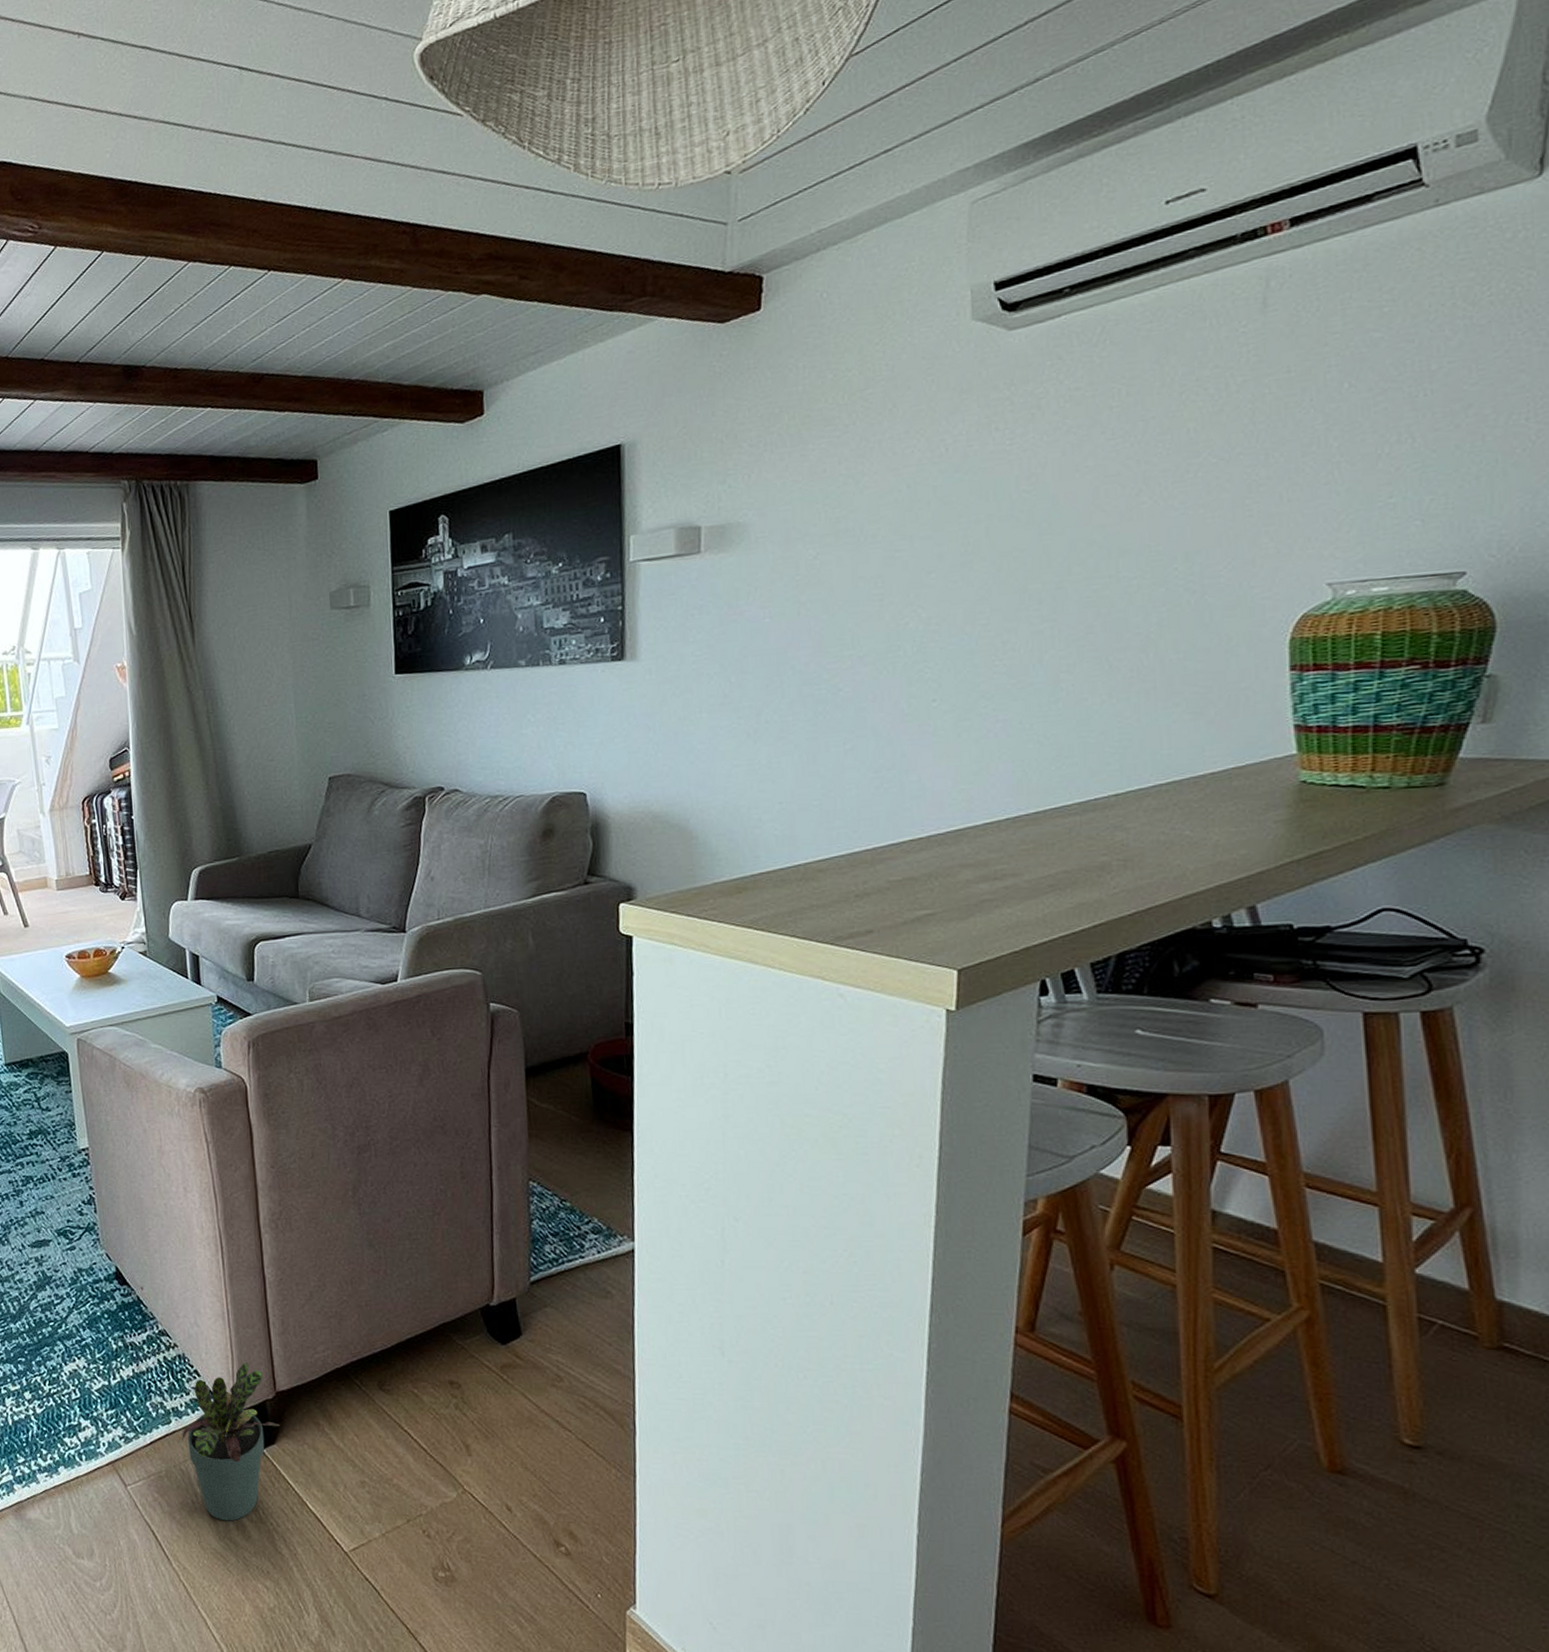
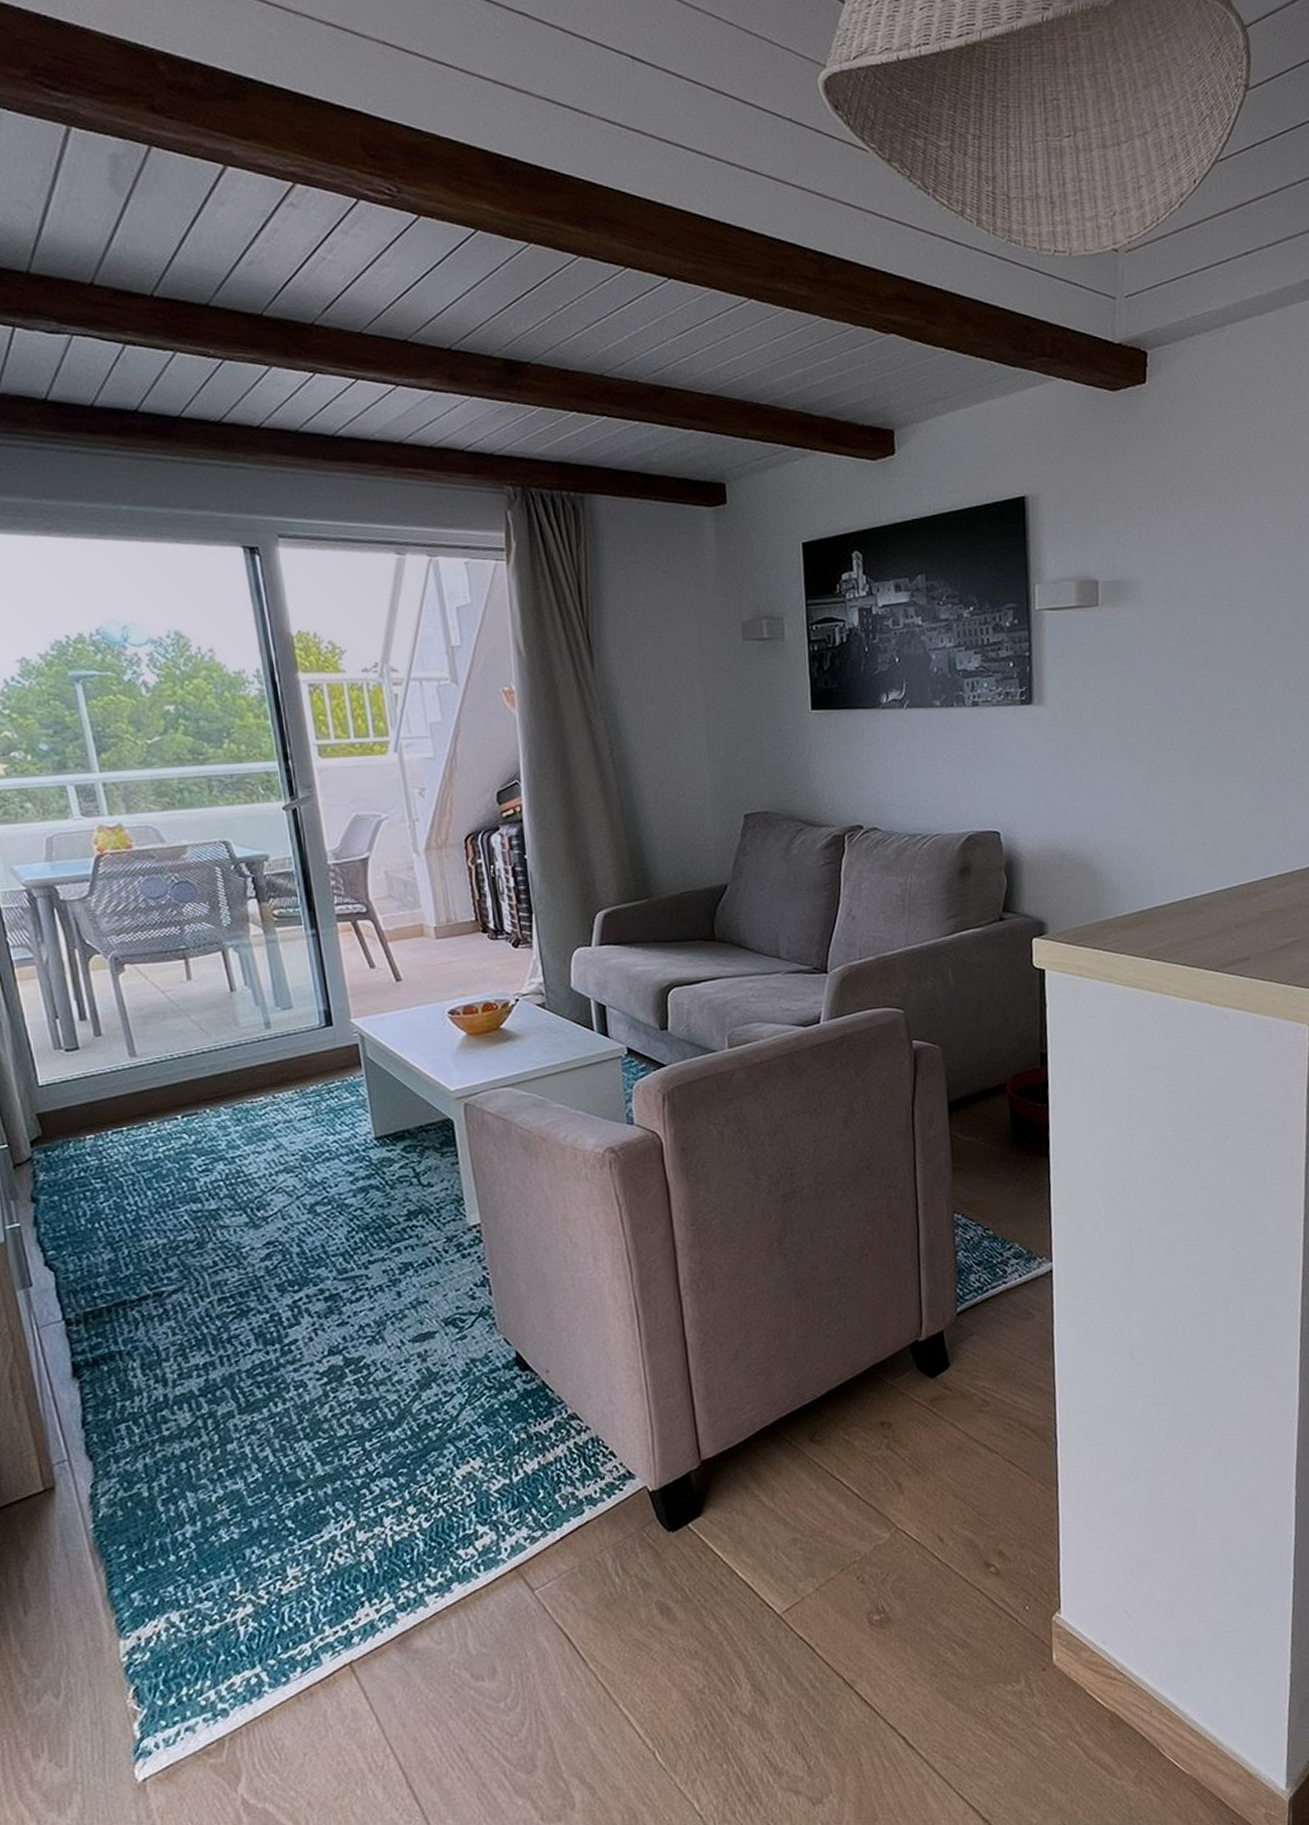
potted plant: present [182,1362,281,1521] -> none [597,1434,707,1608]

